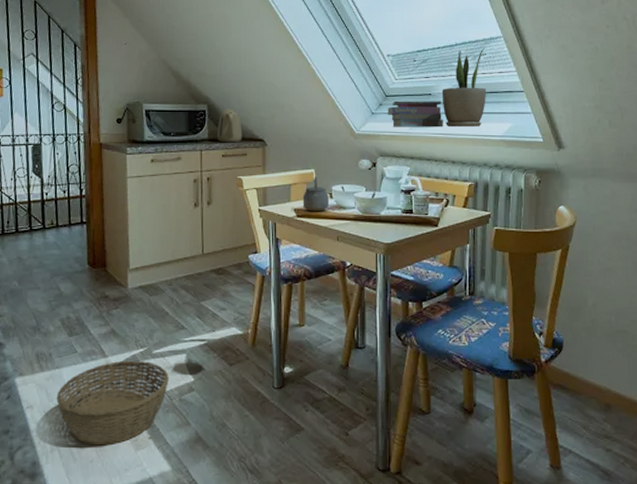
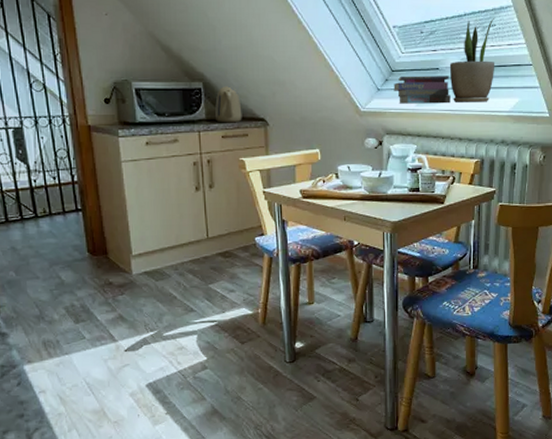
basket: present [56,360,169,446] -> none [68,343,182,424]
tea kettle: present [302,177,330,212] -> none [308,157,336,193]

